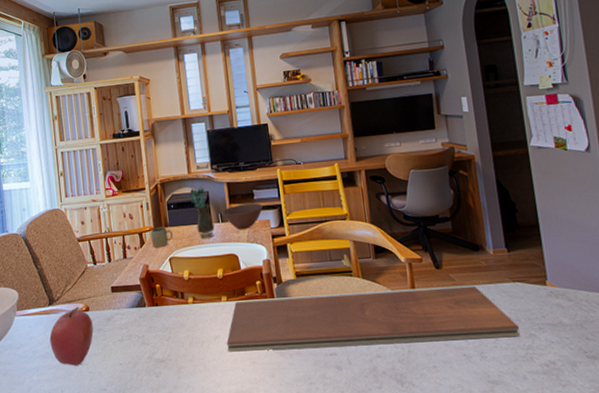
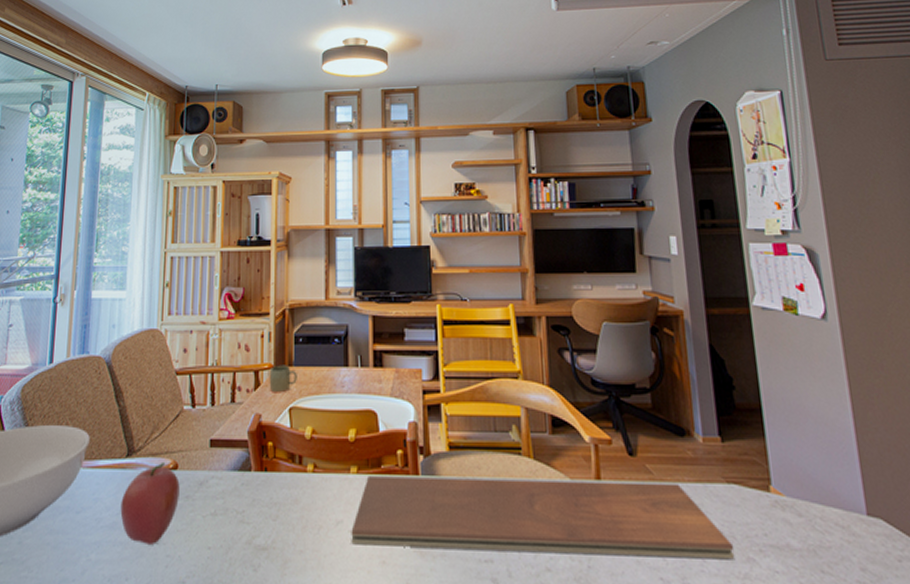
vase: present [188,186,215,240] -> none [322,317,351,387]
bowl: present [222,203,263,229] -> none [363,346,415,378]

